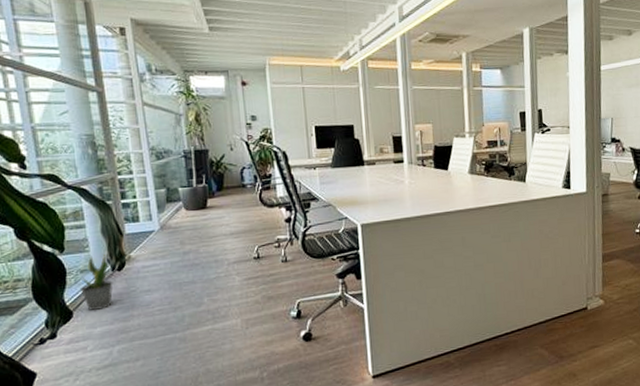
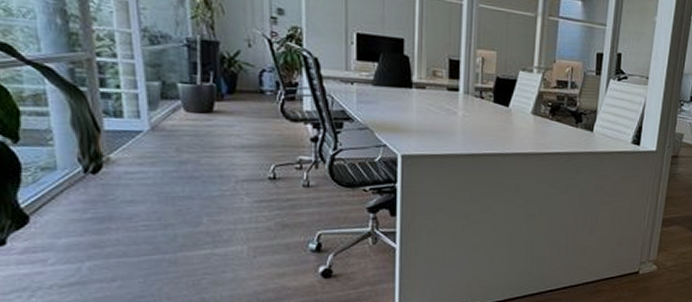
potted plant: present [81,255,113,310] -> none [41,151,85,217]

